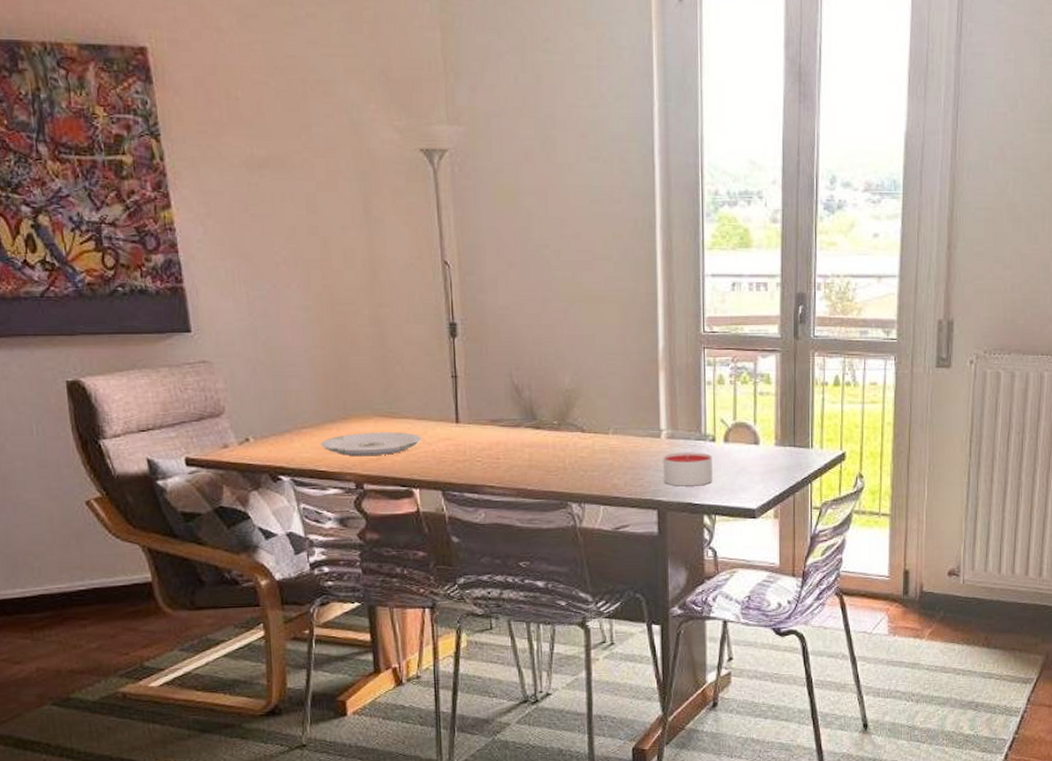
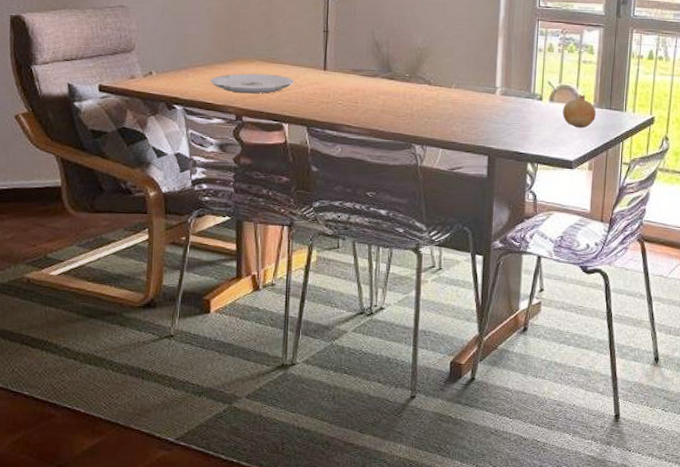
candle: present [663,452,713,487] -> none [495,107,539,138]
fruit: none [739,432,778,471] -> present [562,95,596,128]

